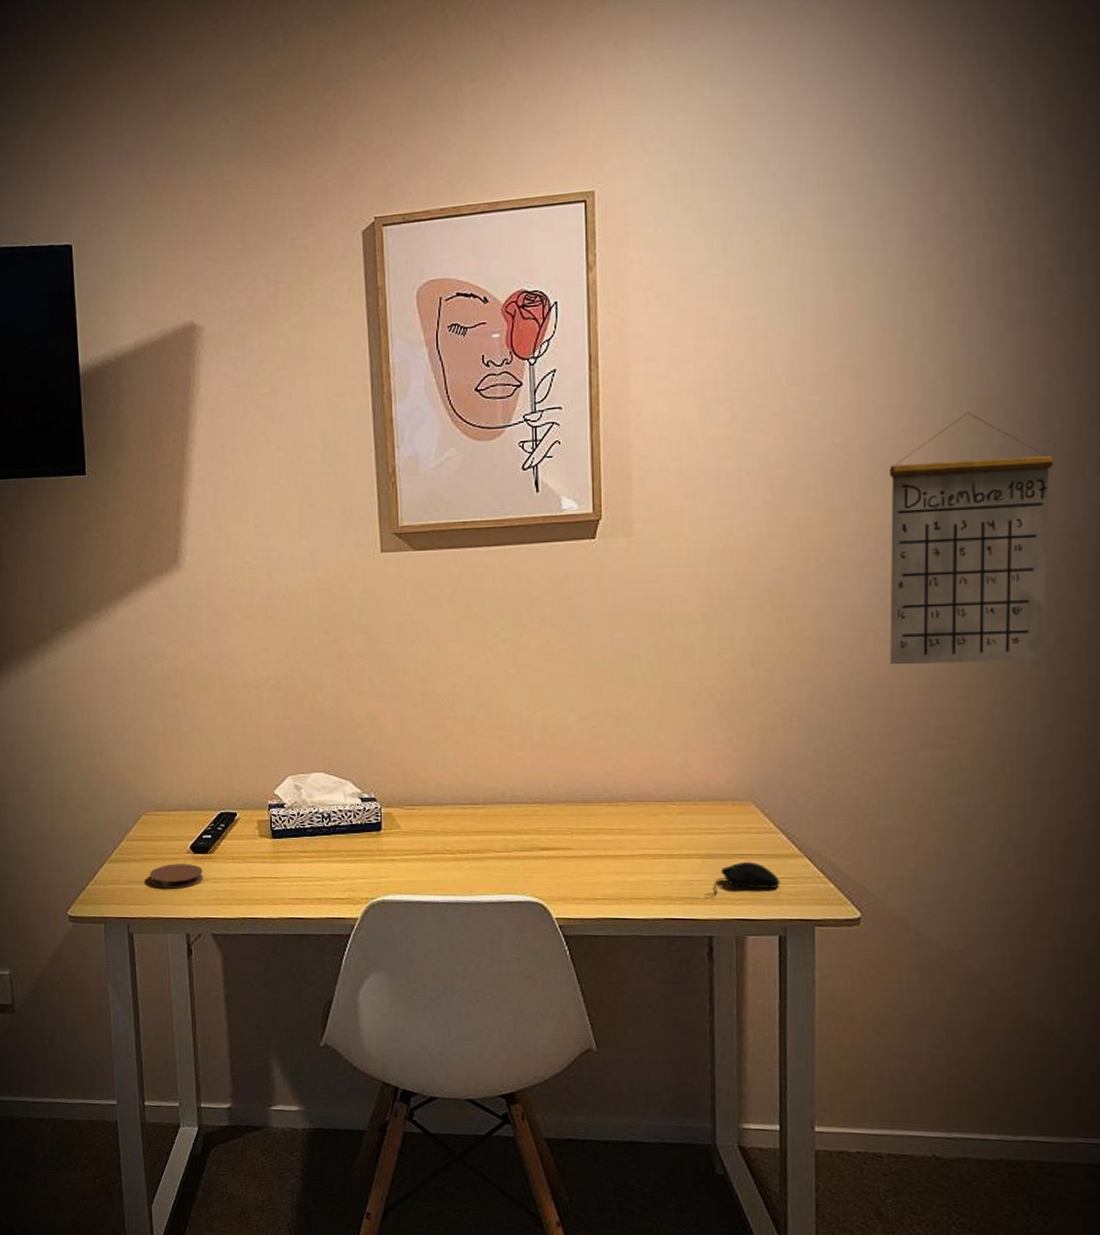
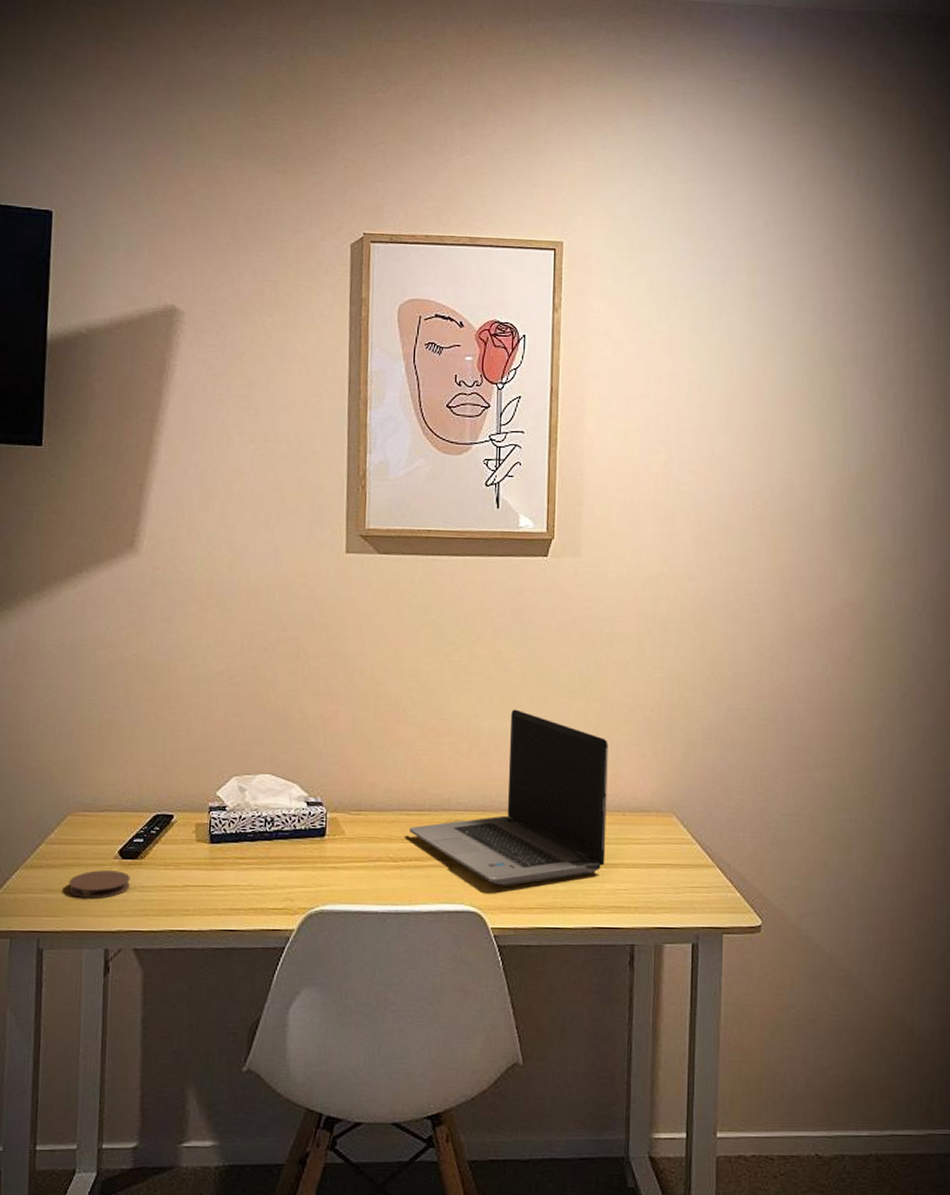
laptop computer: none [464,699,676,877] -> present [408,709,608,886]
computer mouse: present [704,862,780,896] -> none [628,872,694,904]
calendar: present [890,411,1053,665] -> none [791,474,918,693]

